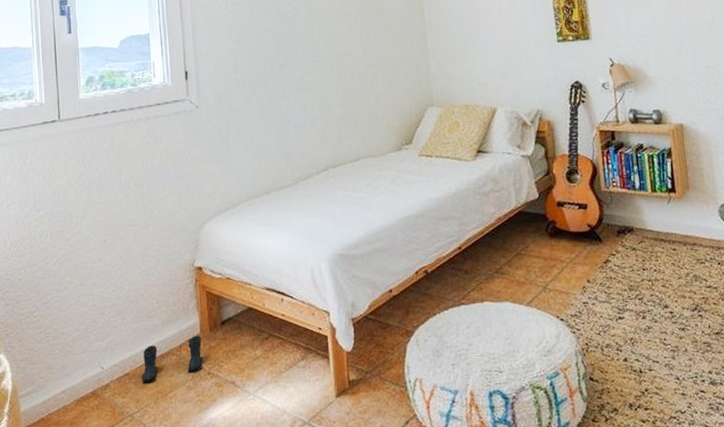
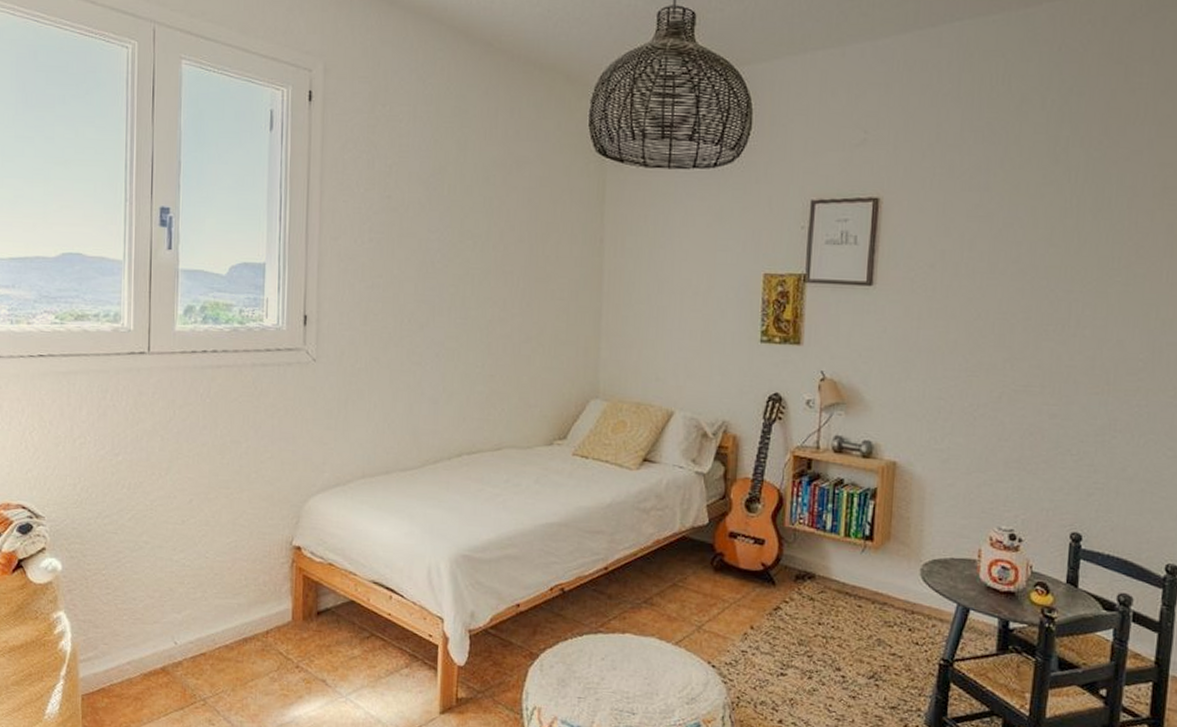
boots: present [141,335,204,384] -> none [219,623,293,668]

